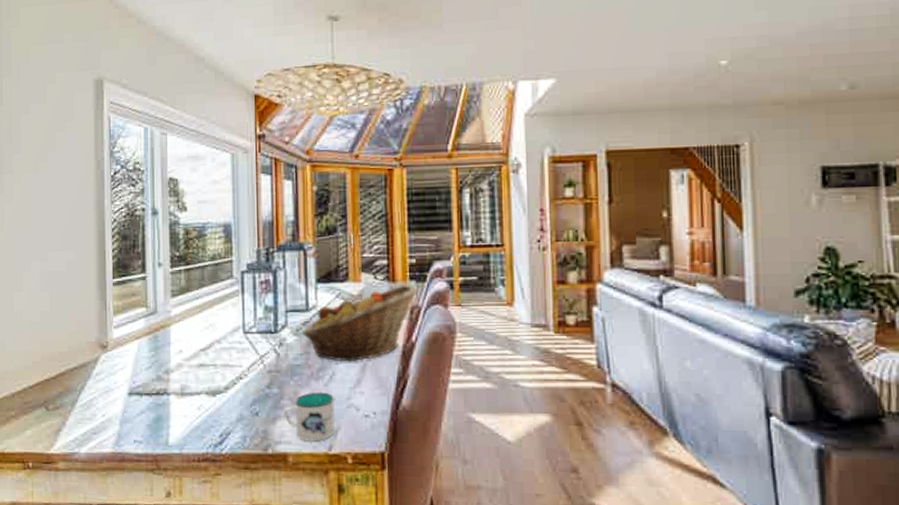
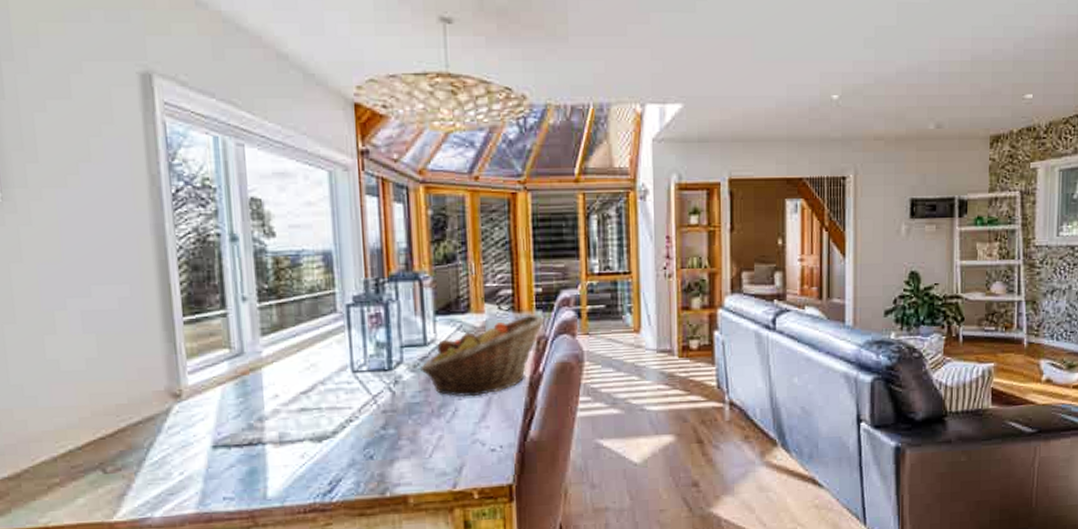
mug: present [285,392,335,442] -> none [403,429,459,481]

